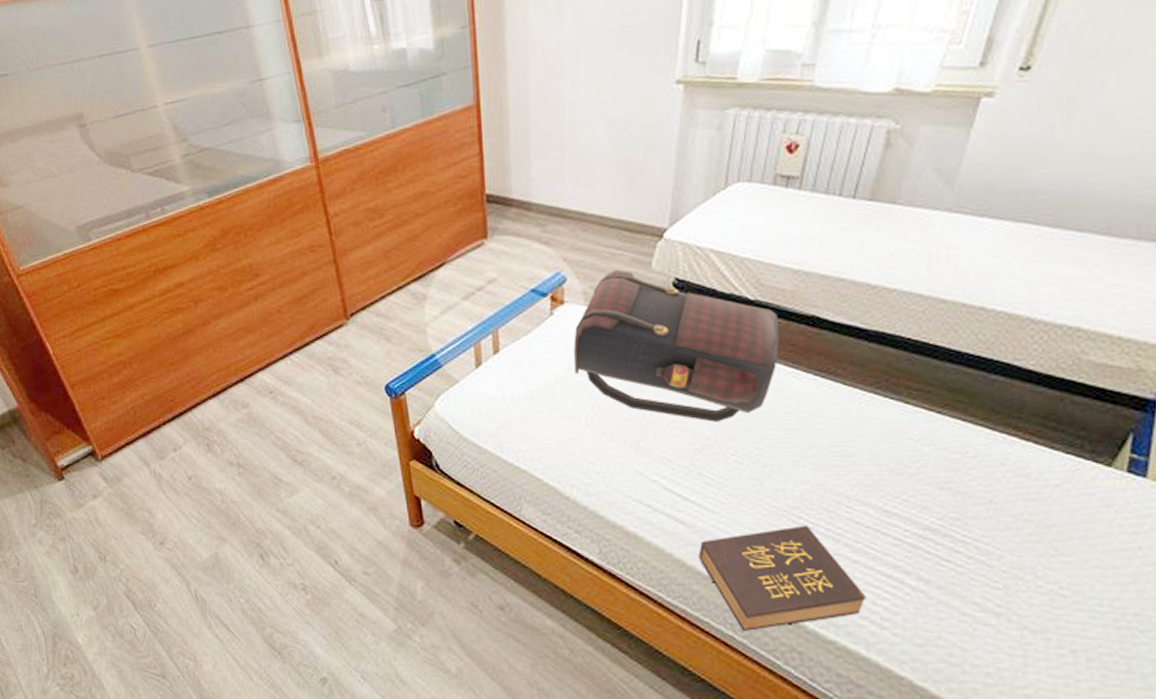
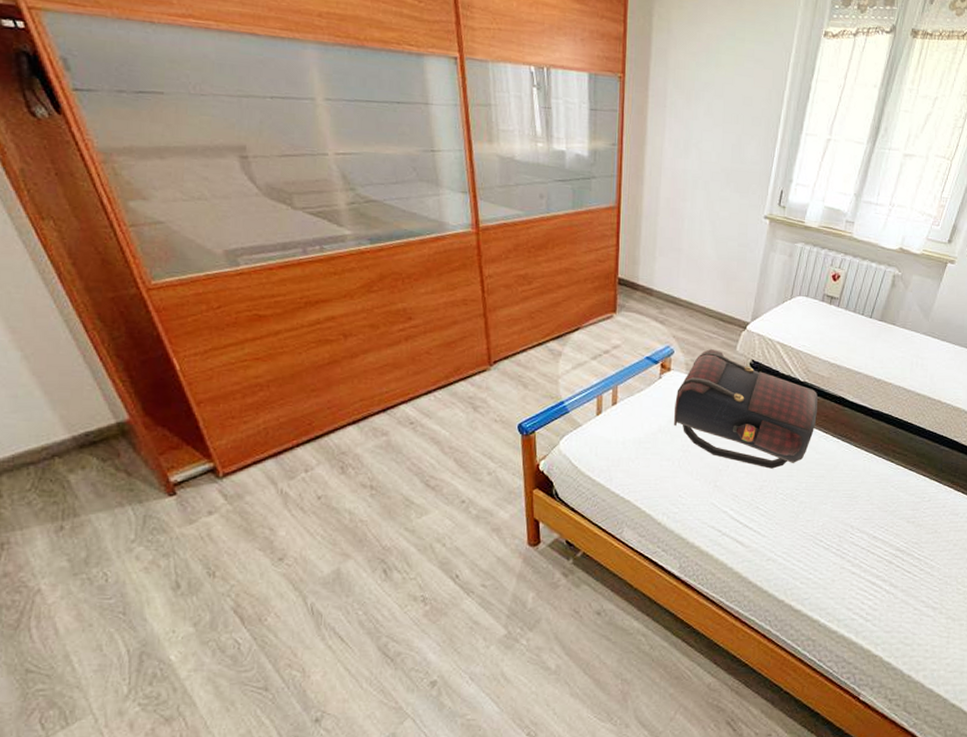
hardback book: present [698,525,866,631] -> none [751,547,858,626]

